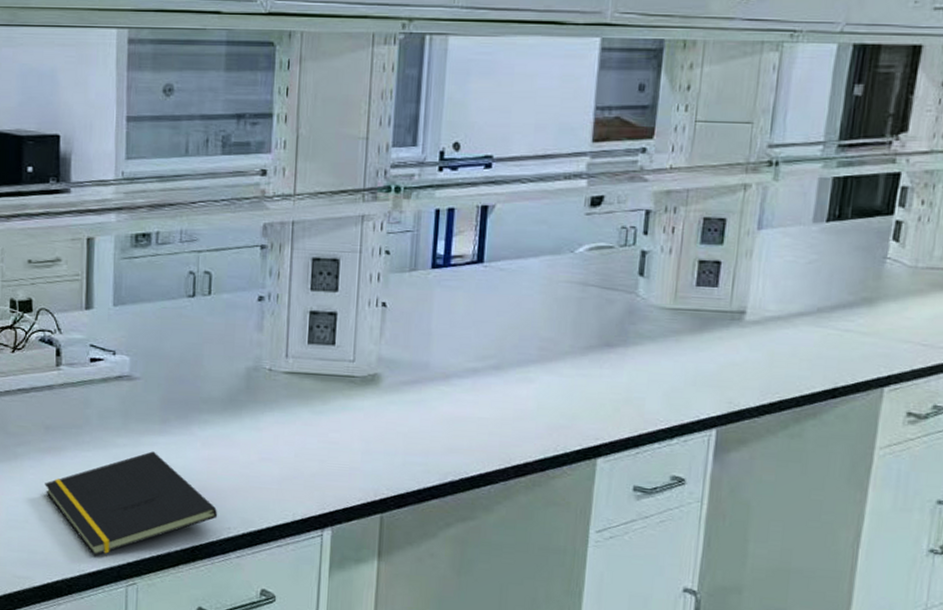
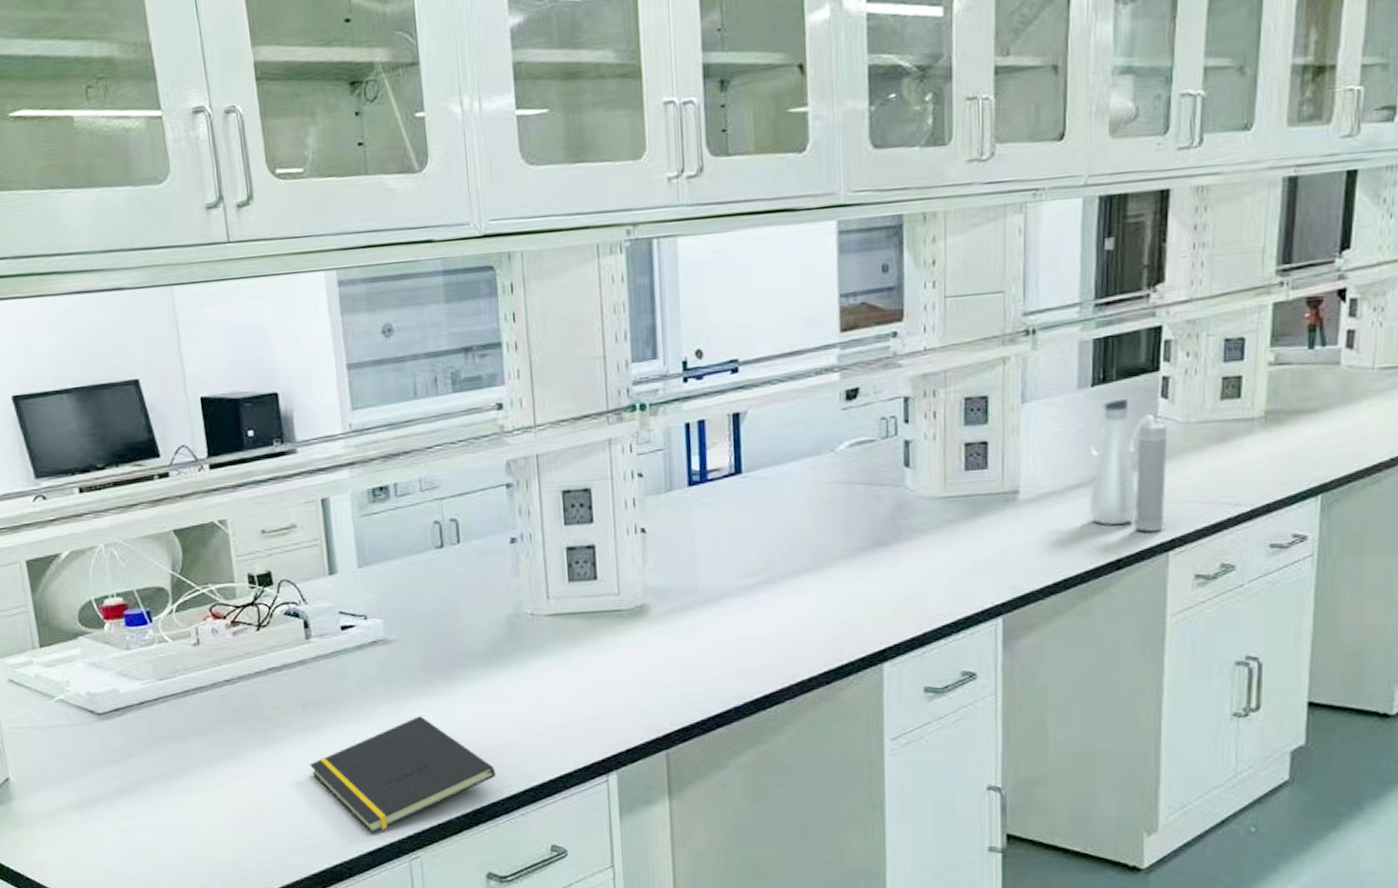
water bottle: none [811,236,896,366] -> present [1088,398,1168,532]

